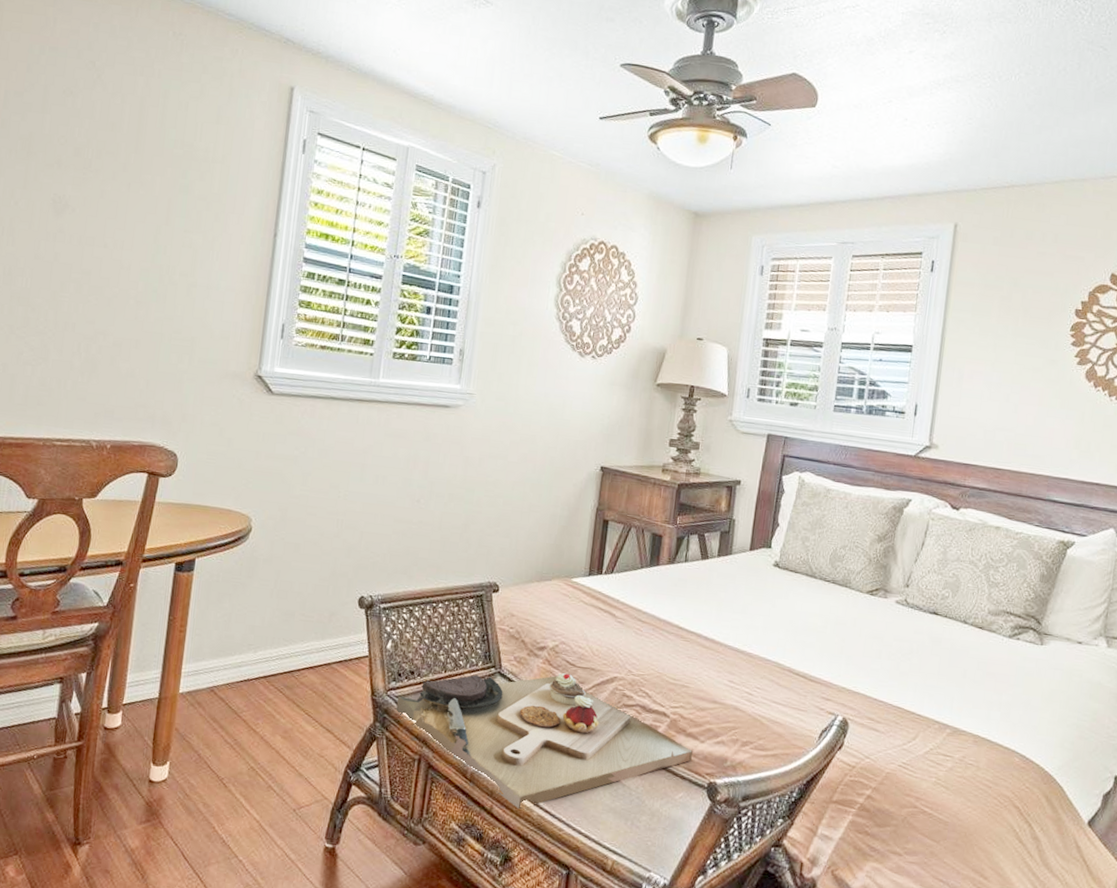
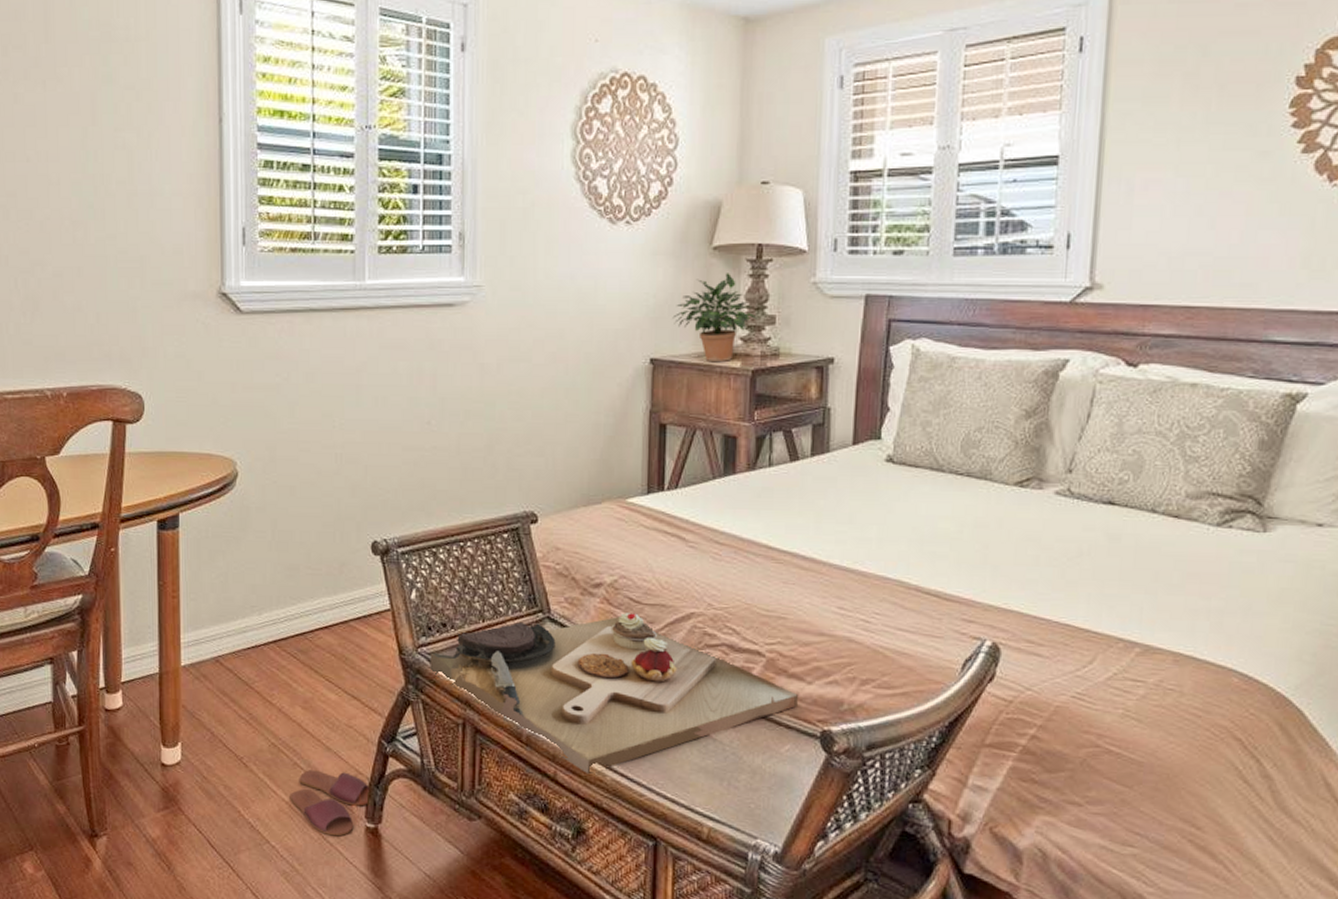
slippers: none [260,793,334,854] -> present [290,770,372,837]
potted plant: none [621,405,686,476] -> present [672,273,757,363]

